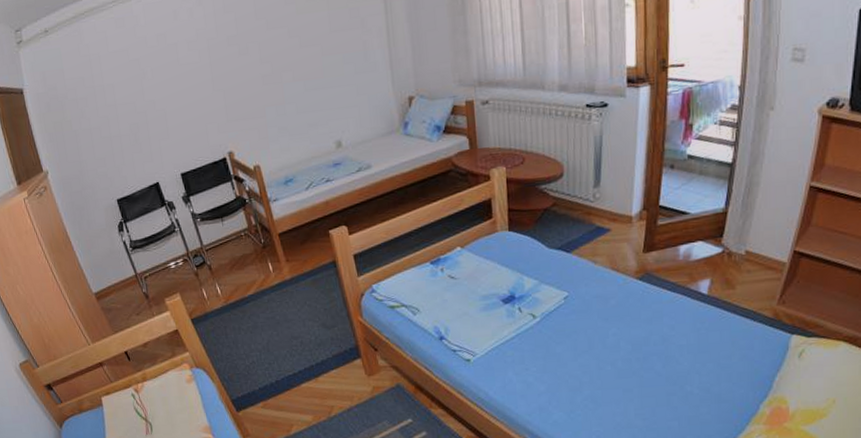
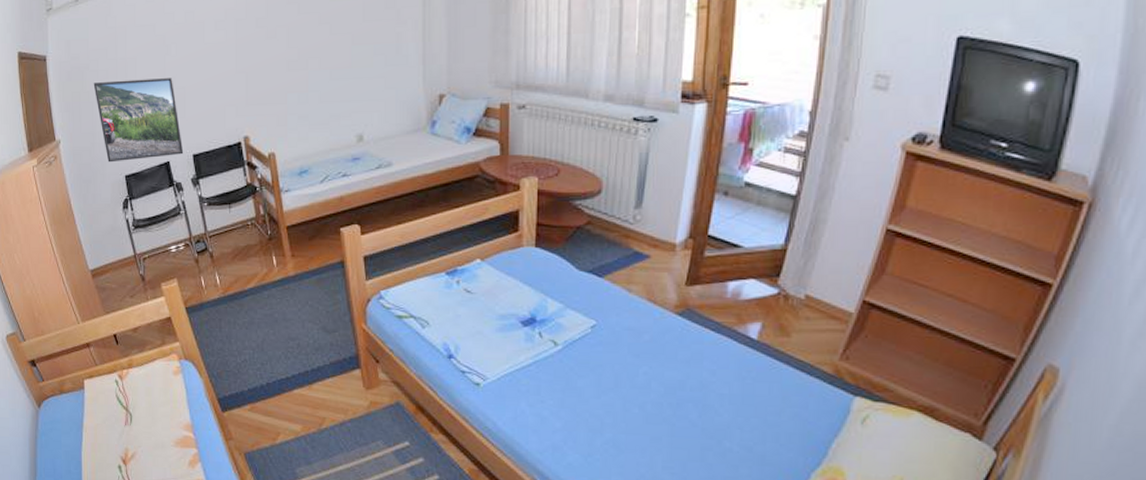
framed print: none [74,101,172,189] -> present [93,78,184,163]

